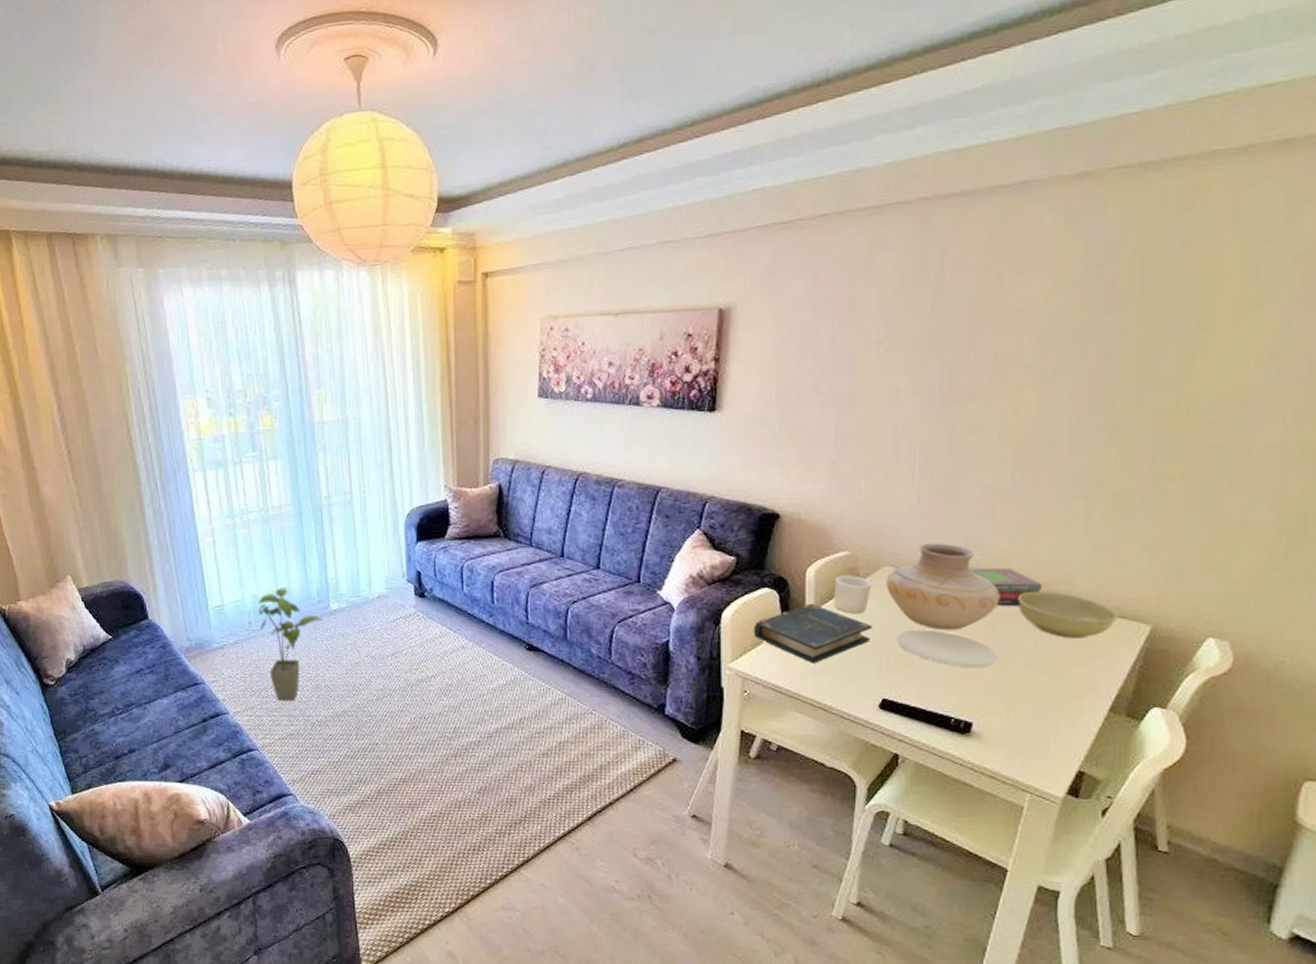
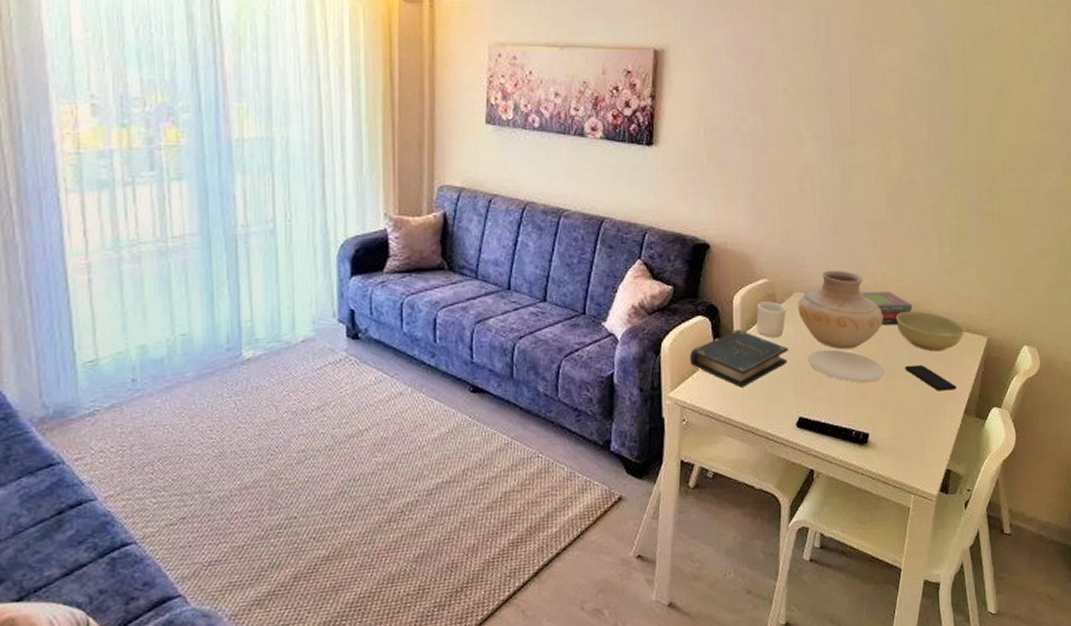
house plant: present [258,587,323,700] -> none [145,334,233,476]
smartphone: none [1027,652,1100,684] -> present [905,364,957,391]

